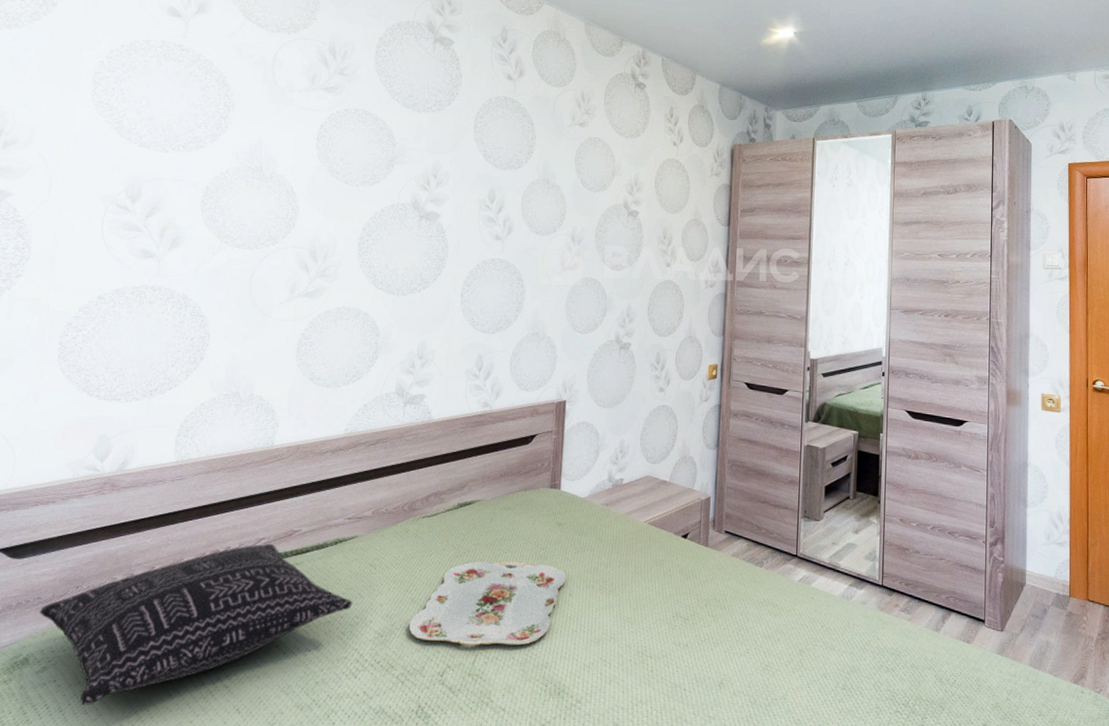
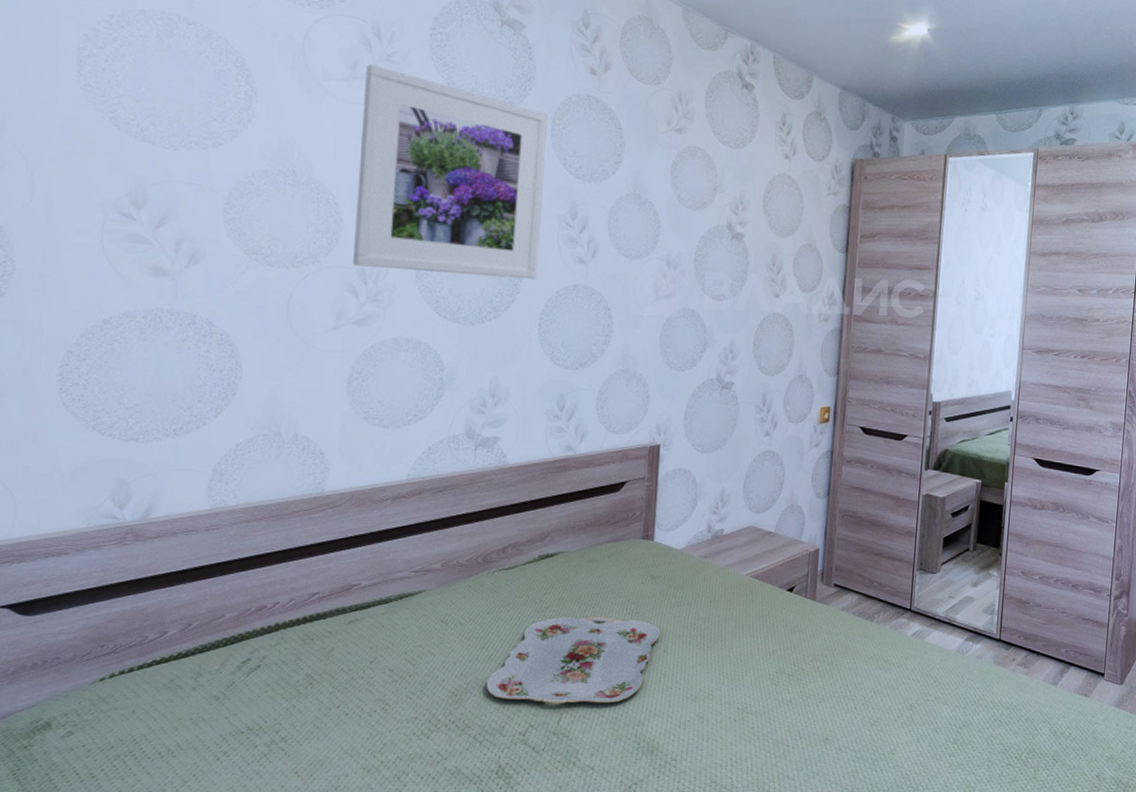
pillow: present [39,543,353,705] -> none [60,598,423,771]
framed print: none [306,77,471,255] -> present [353,63,547,280]

